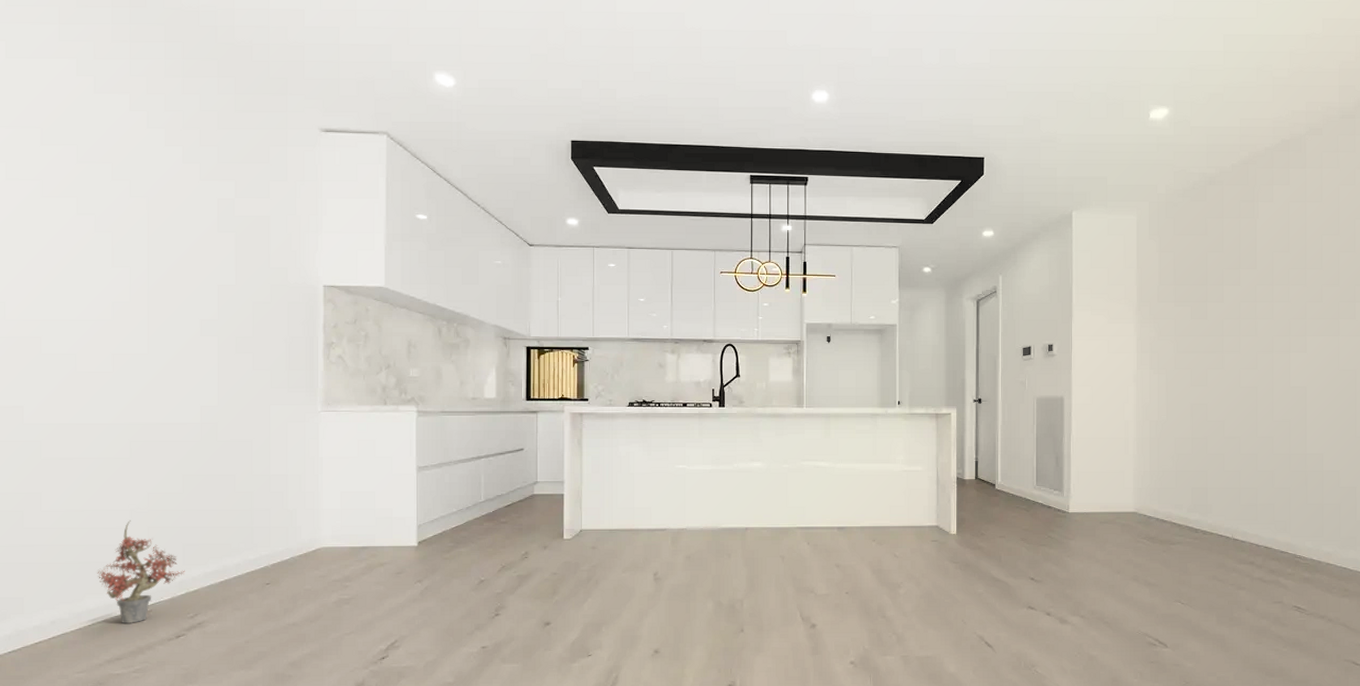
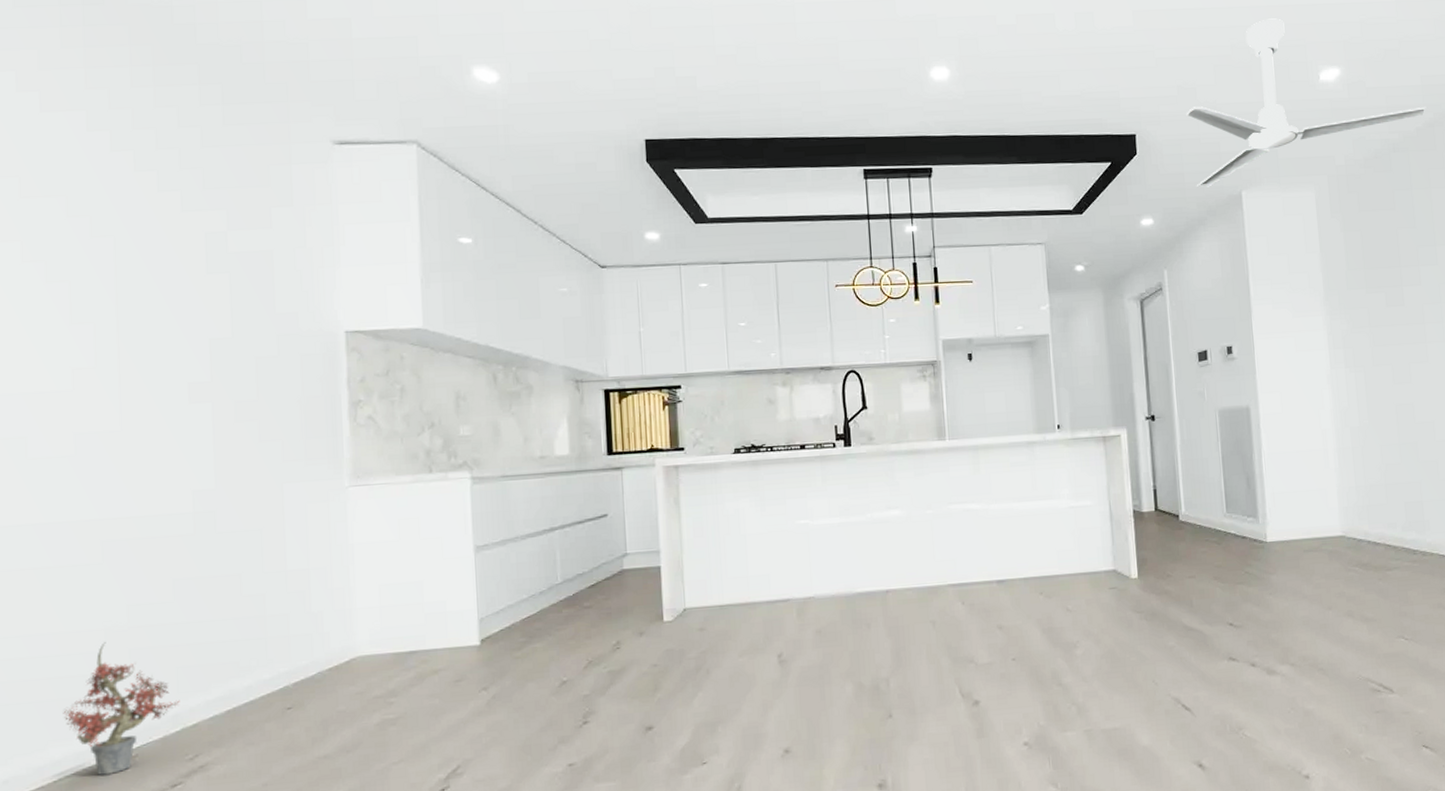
ceiling fan: none [1030,62,1243,207] -> present [1186,18,1427,187]

